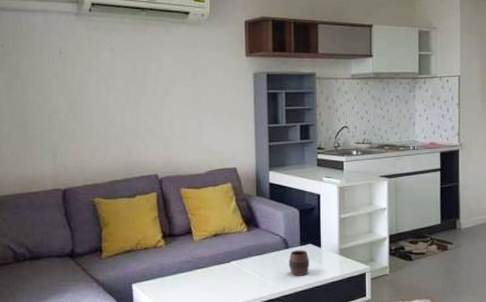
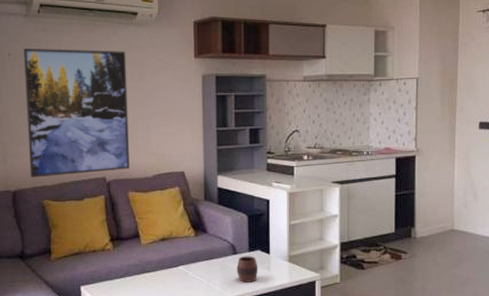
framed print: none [74,47,182,175] -> present [23,49,130,177]

